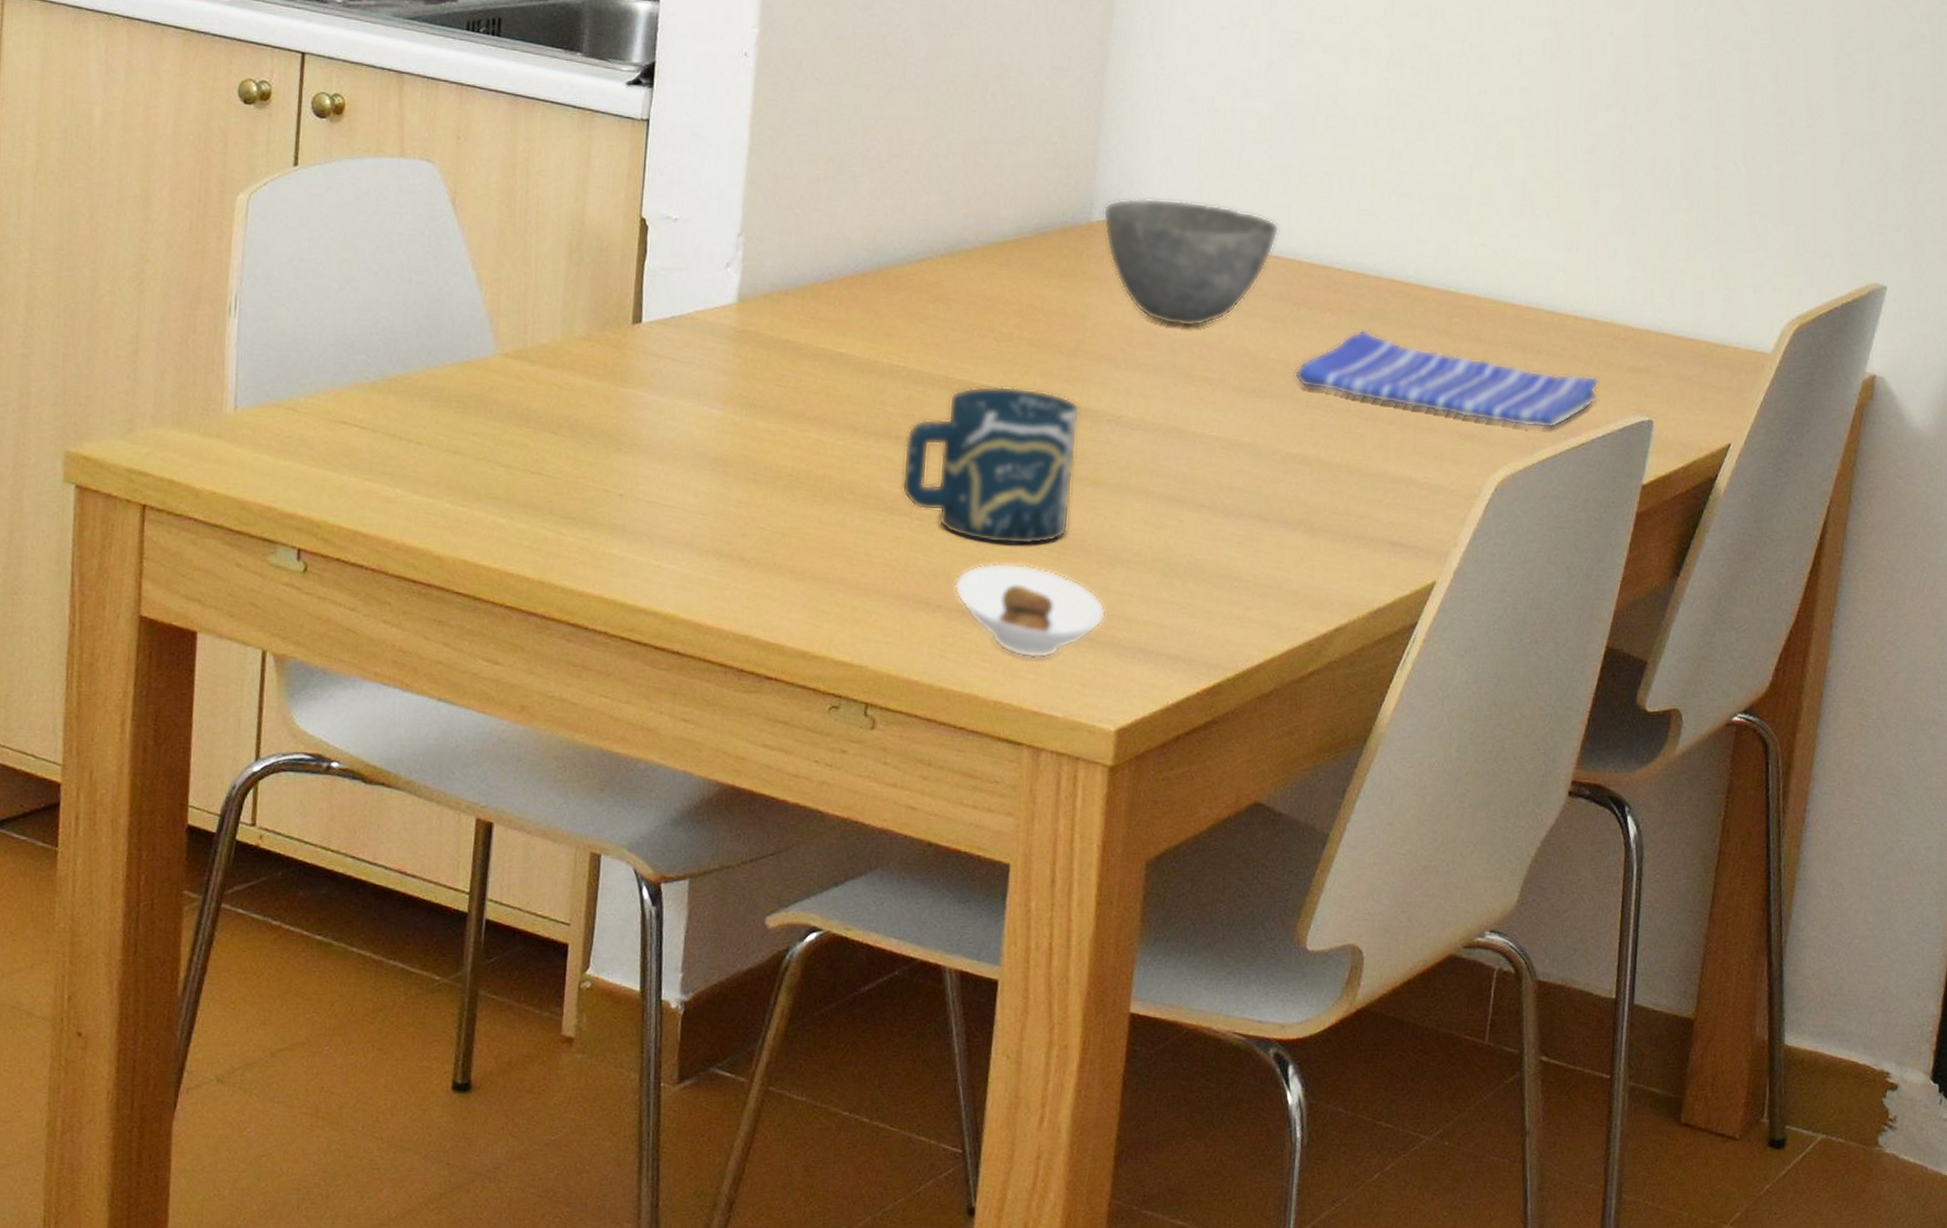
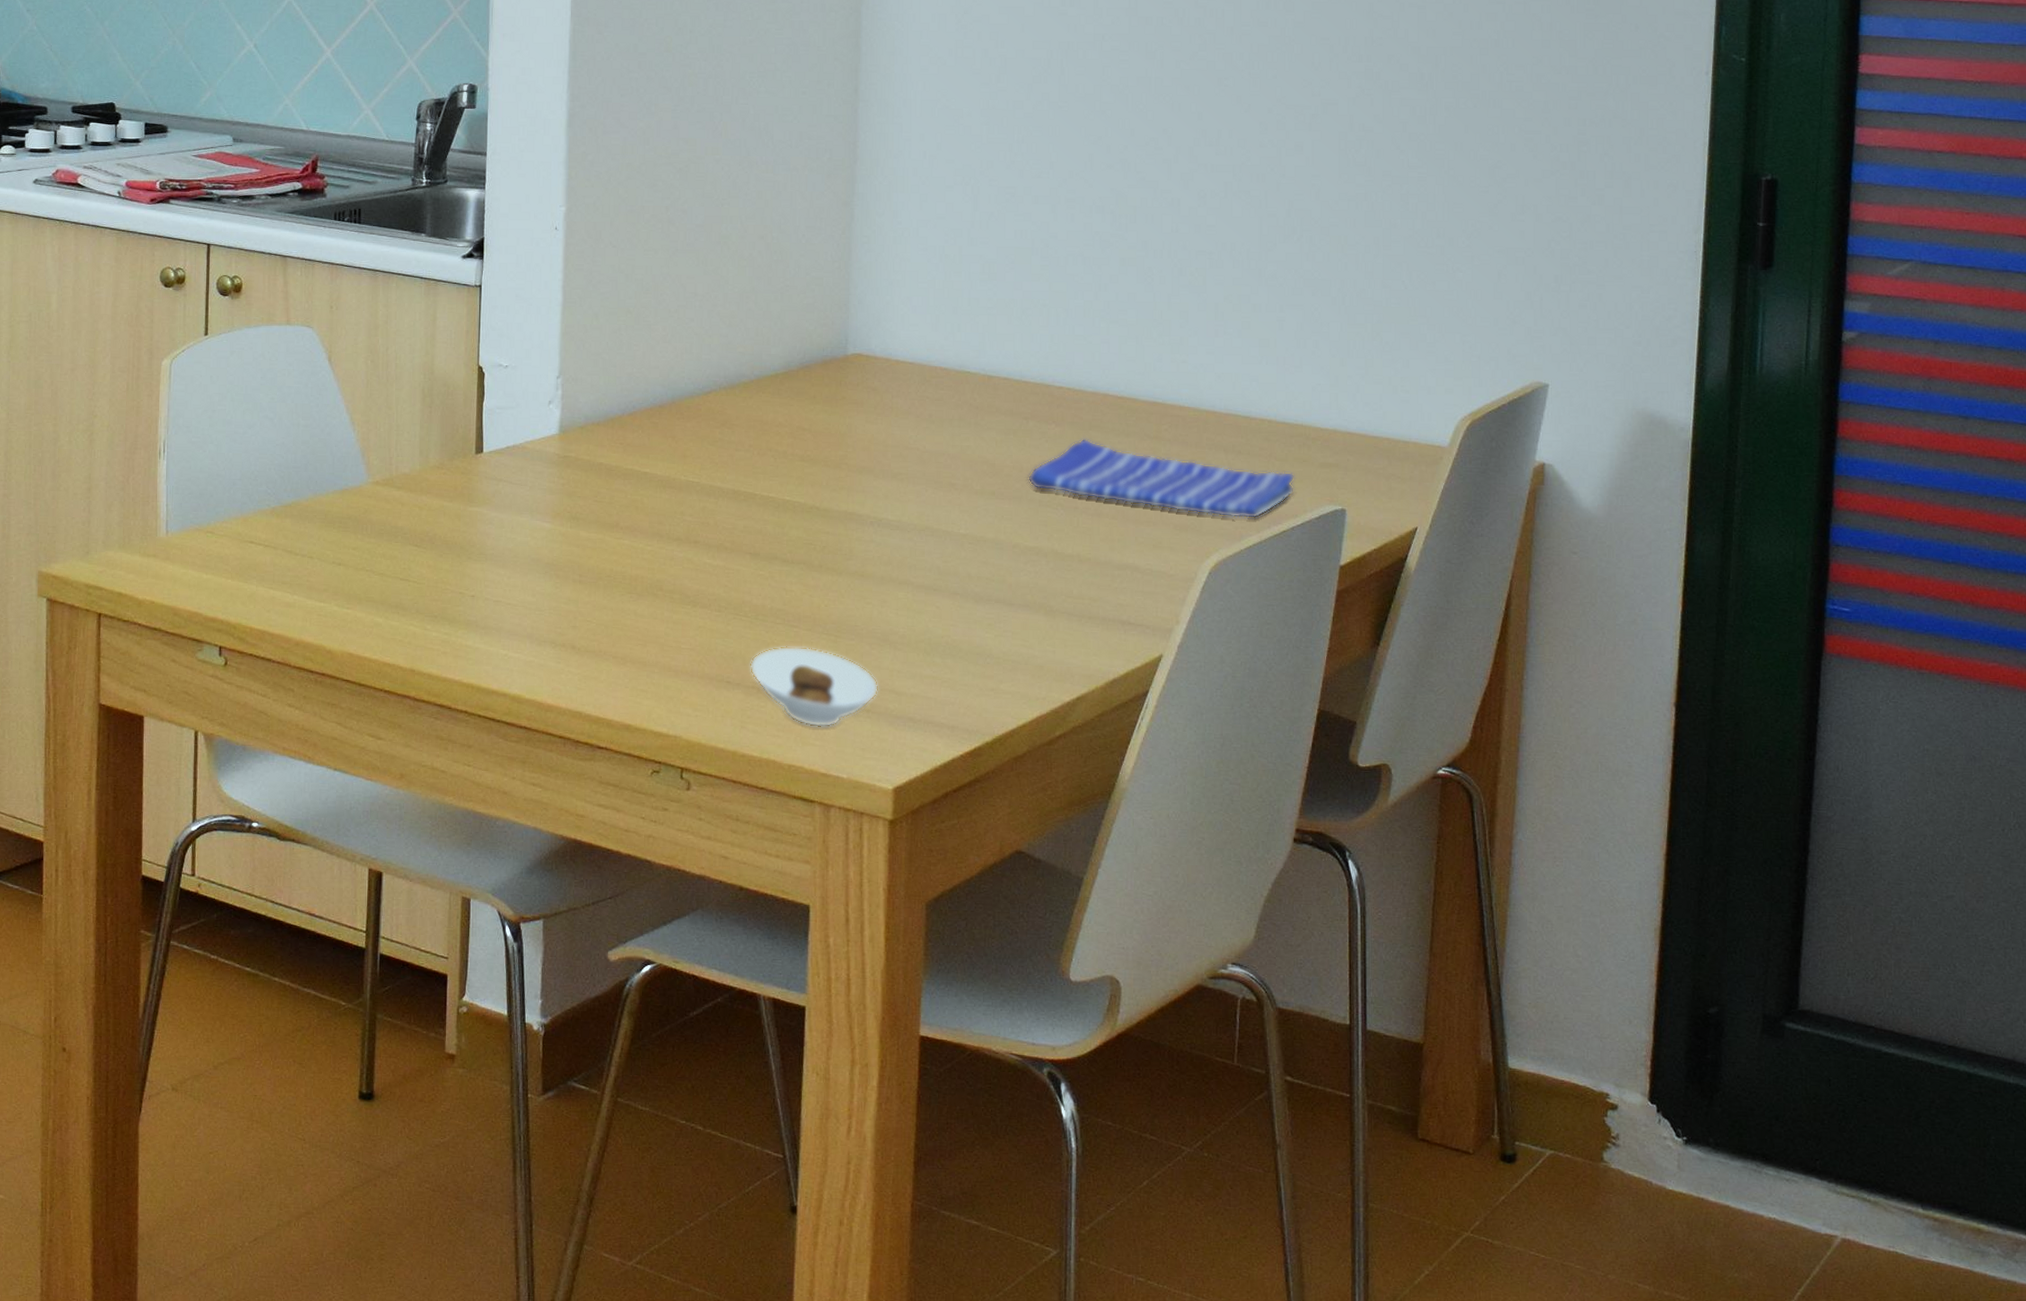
cup: present [901,386,1080,545] -> none [701,496,847,630]
bowl: present [1102,198,1280,327] -> none [856,333,1007,441]

